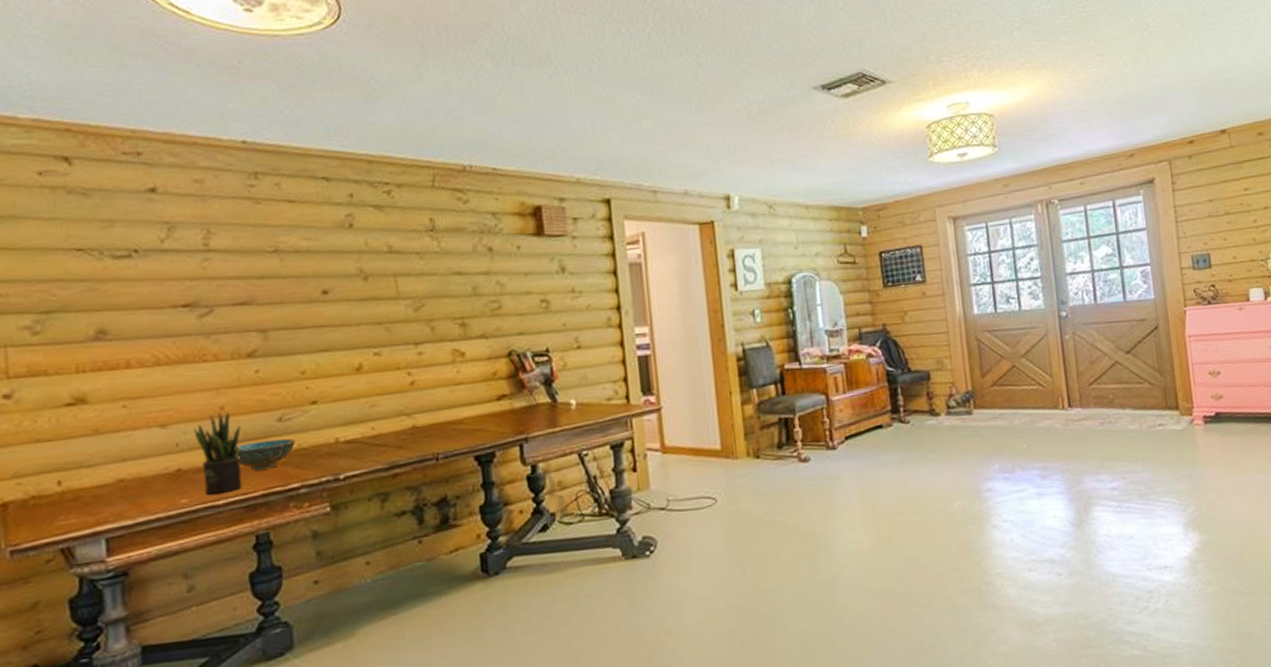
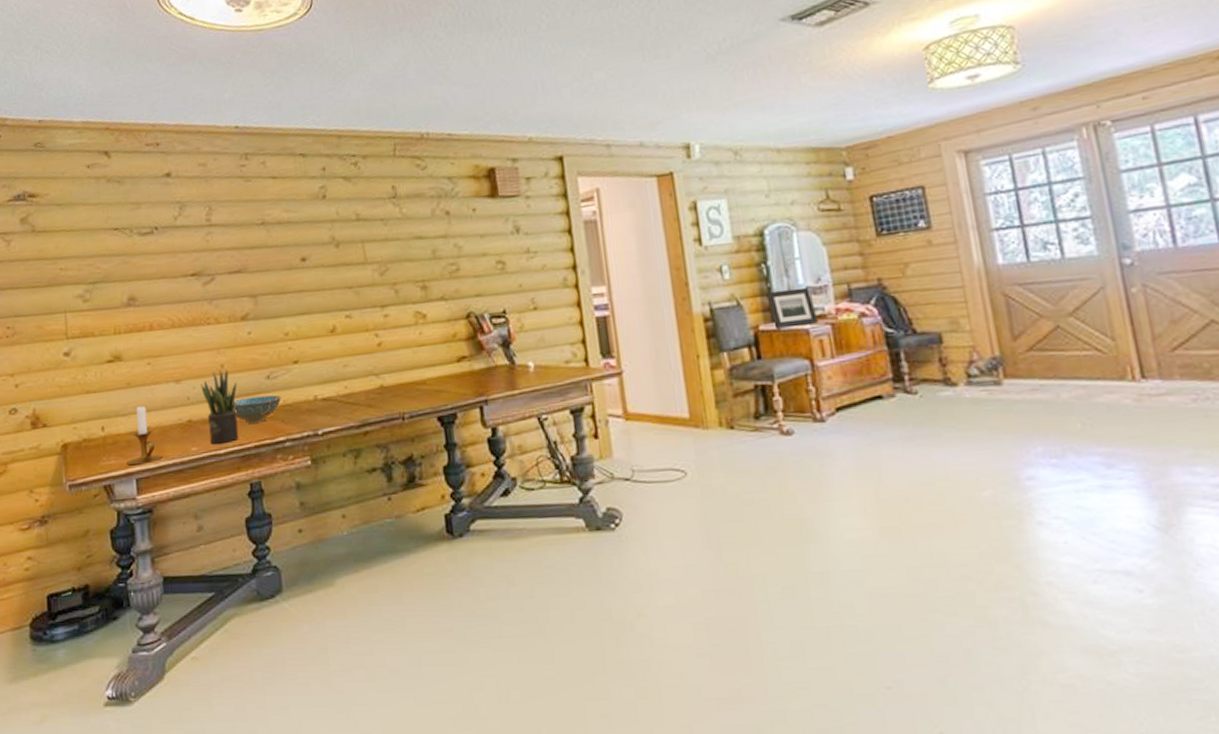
candlestick: none [92,455,142,524] -> present [126,406,163,466]
picture frame: none [791,330,834,368] -> present [766,287,818,329]

